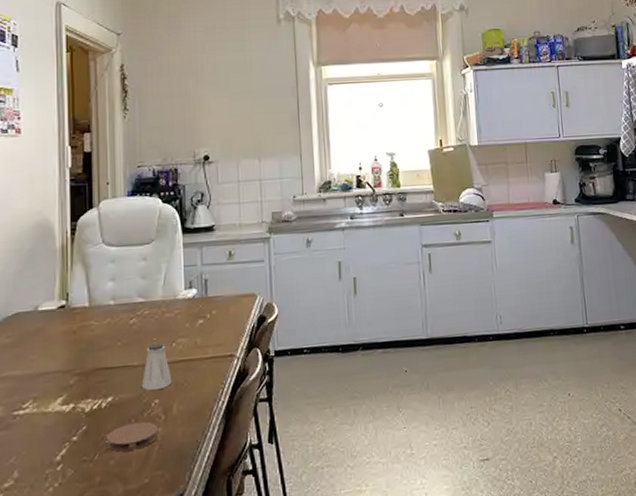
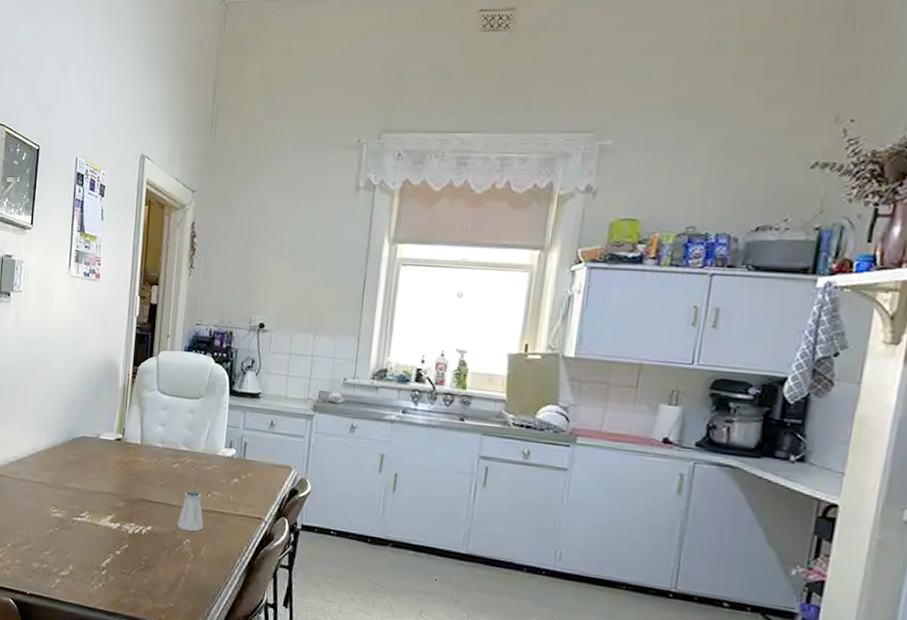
coaster: present [106,421,158,452] -> none [142,553,186,577]

